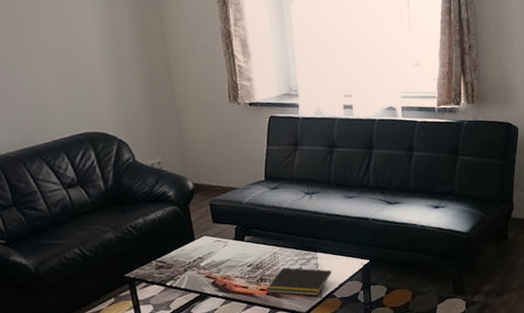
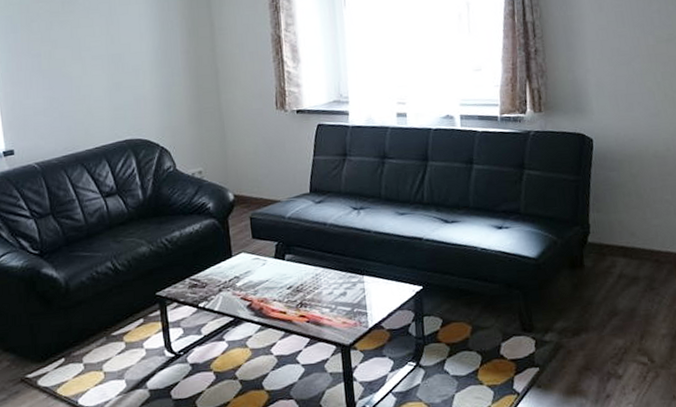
notepad: present [266,267,332,296] -> none [306,291,380,326]

